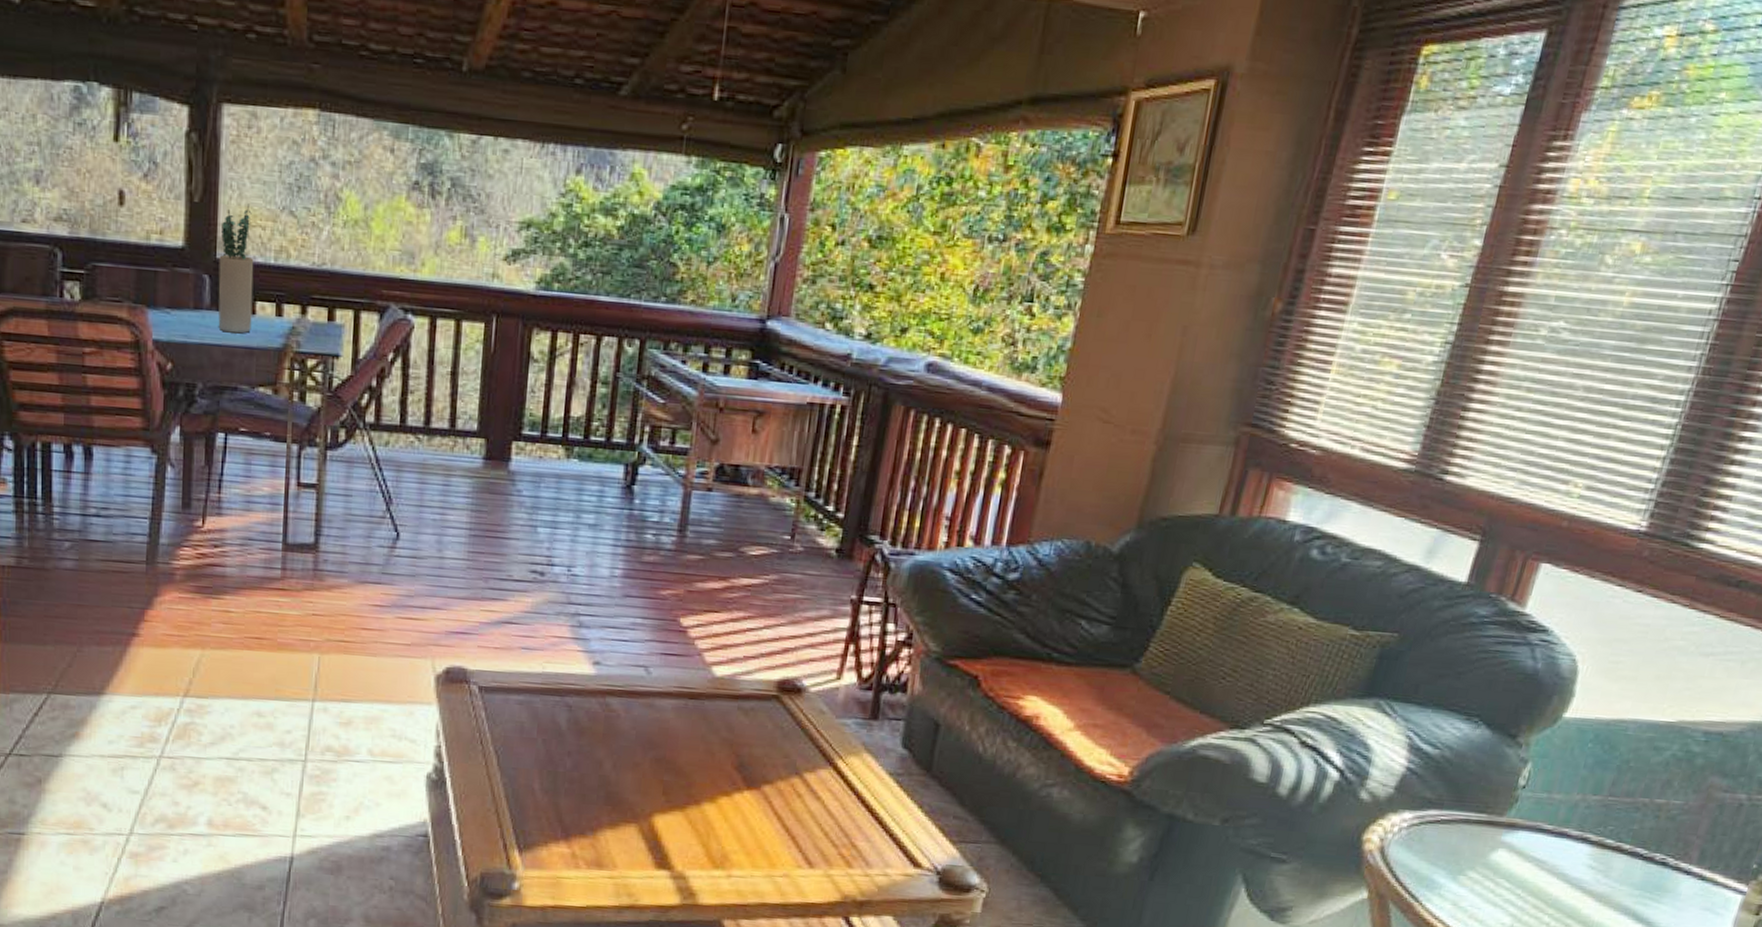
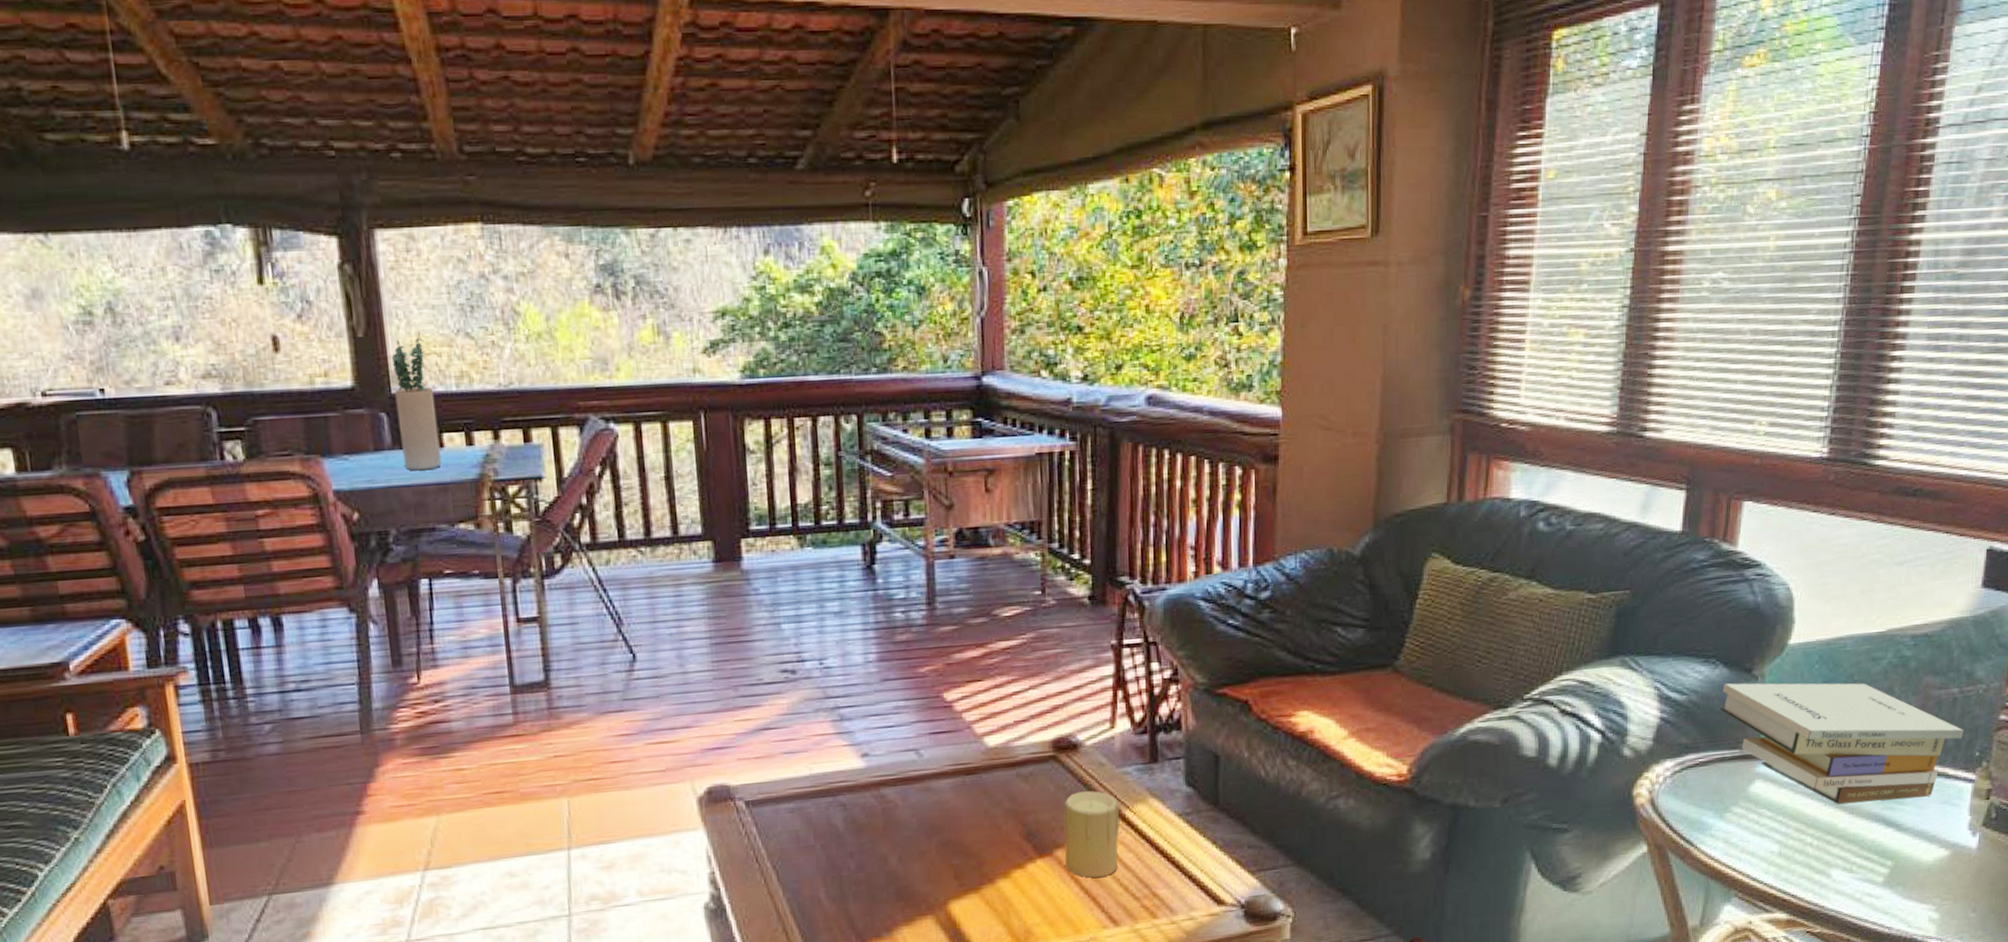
candle: none [771,734,833,819] -> present [1063,790,1119,878]
books: none [1473,746,1745,900] -> present [1719,683,1964,804]

